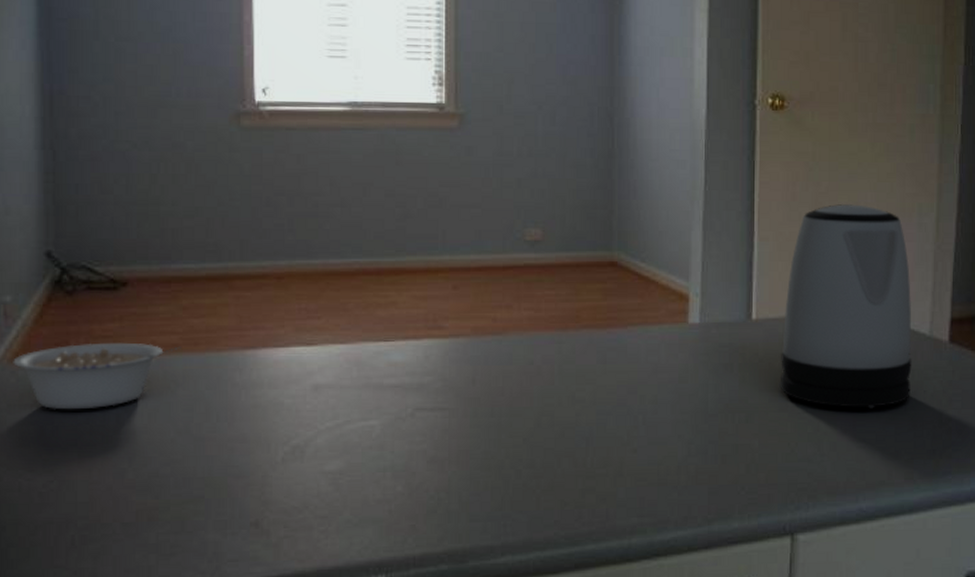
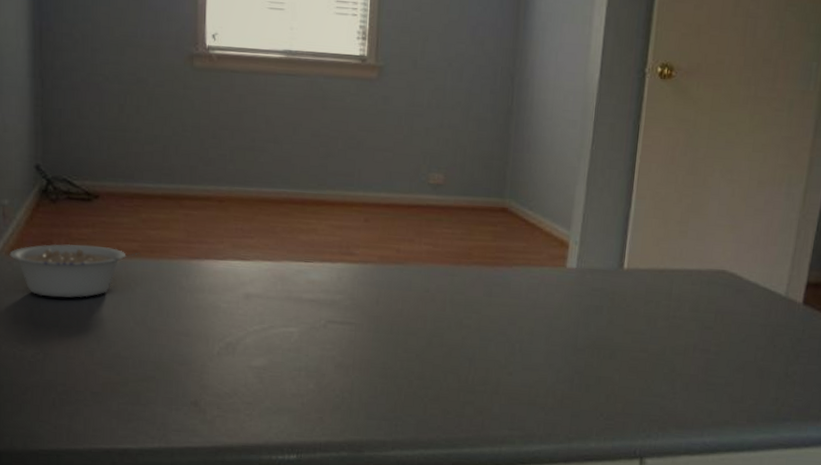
kettle: present [779,204,912,409] -> none [642,170,774,357]

